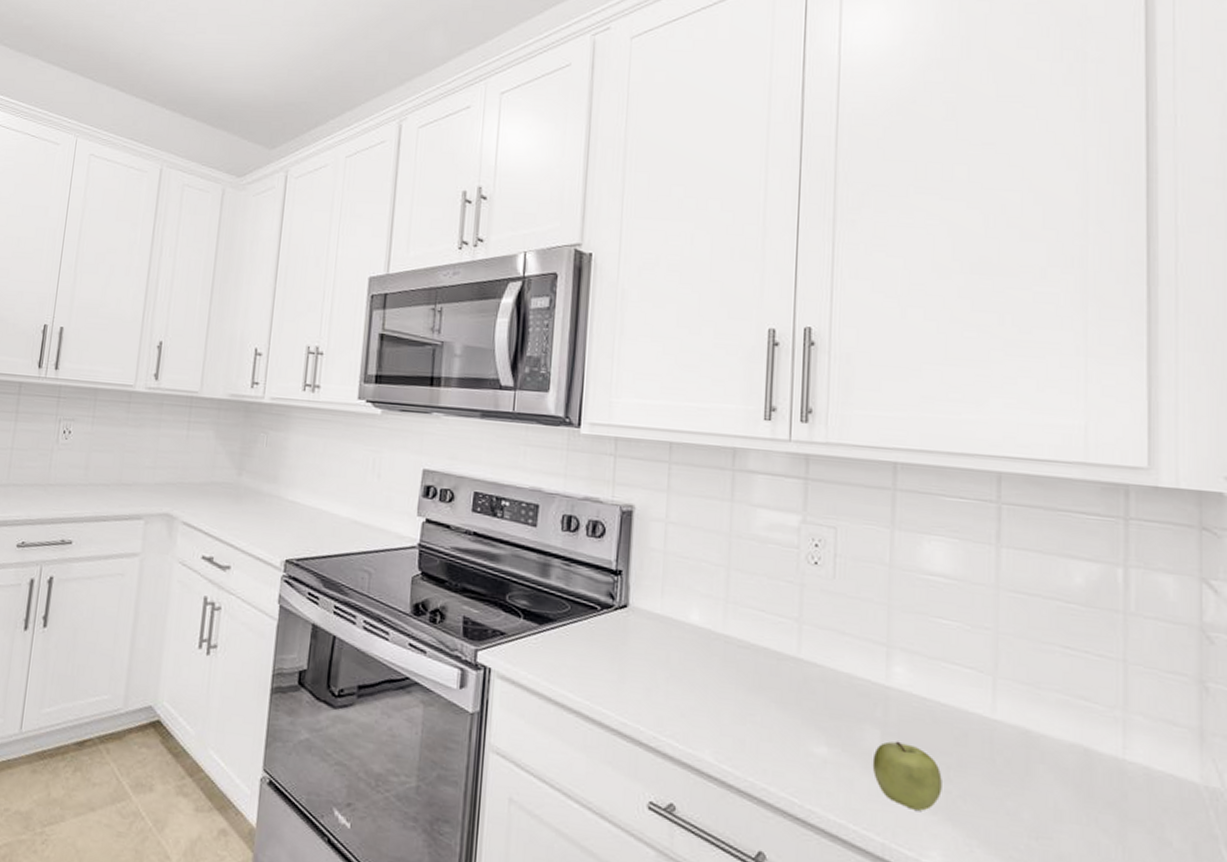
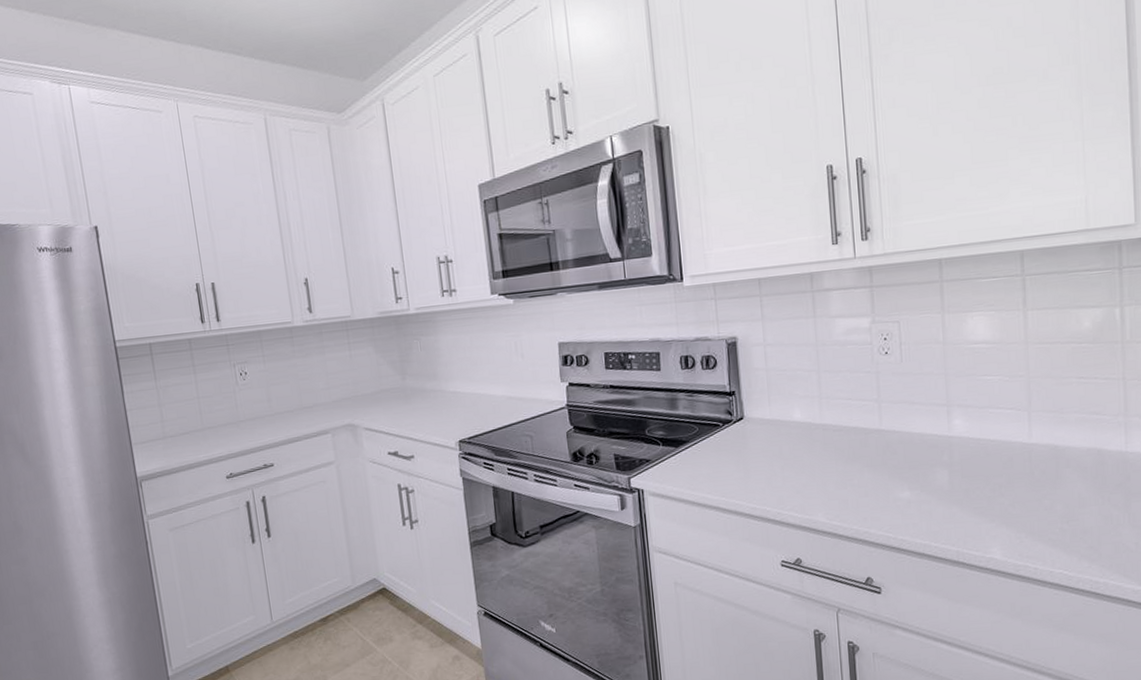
fruit: present [872,741,942,811] -> none [944,475,997,522]

